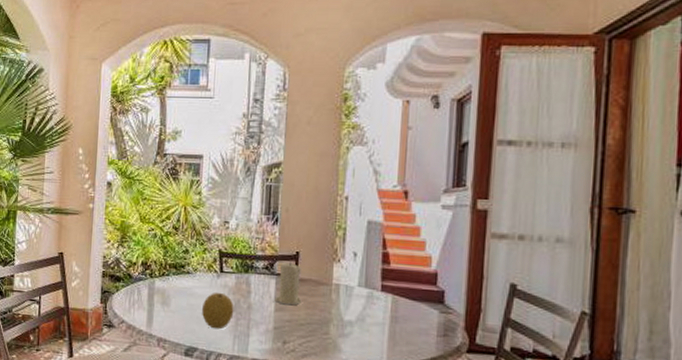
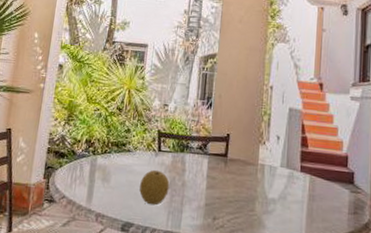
candle: present [274,261,302,305] -> none [206,142,231,183]

